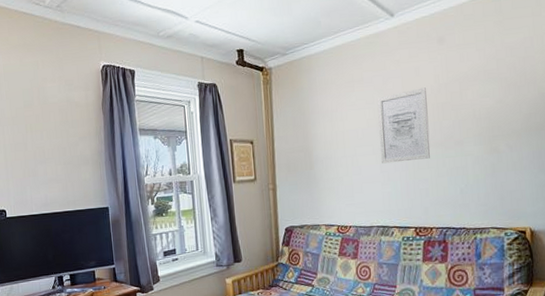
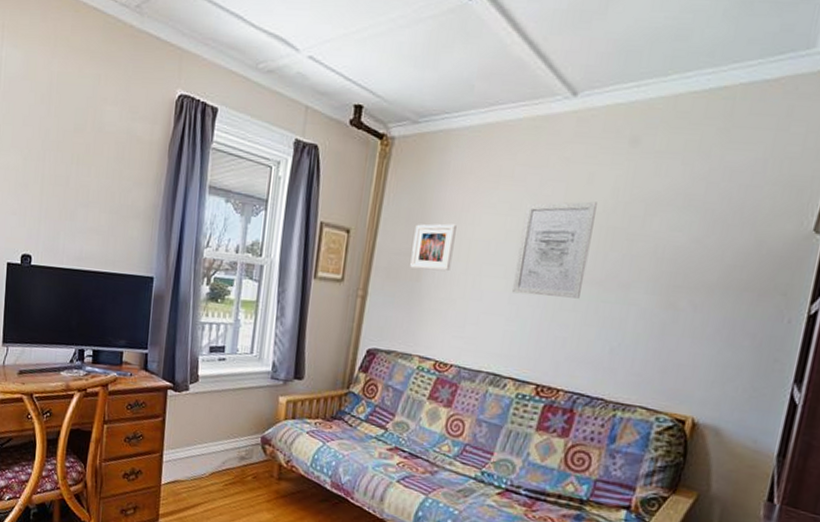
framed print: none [301,122,333,160] -> present [410,223,457,272]

